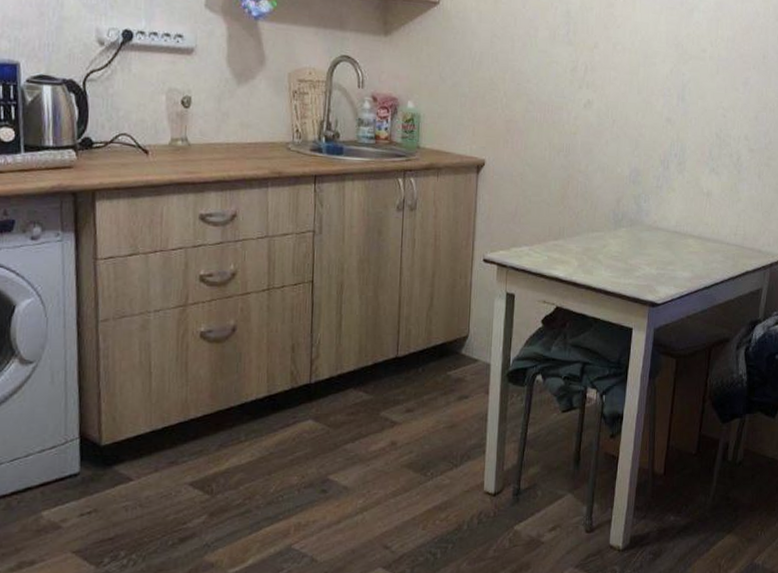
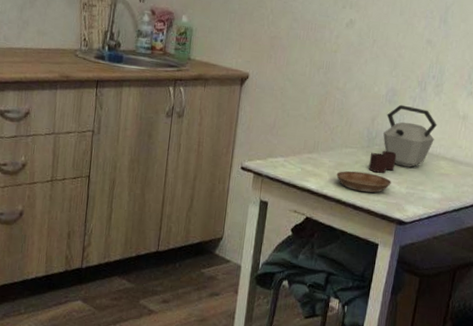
saucer: none [584,255,641,277] -> present [336,171,391,193]
kettle: none [617,184,682,256] -> present [368,104,437,173]

